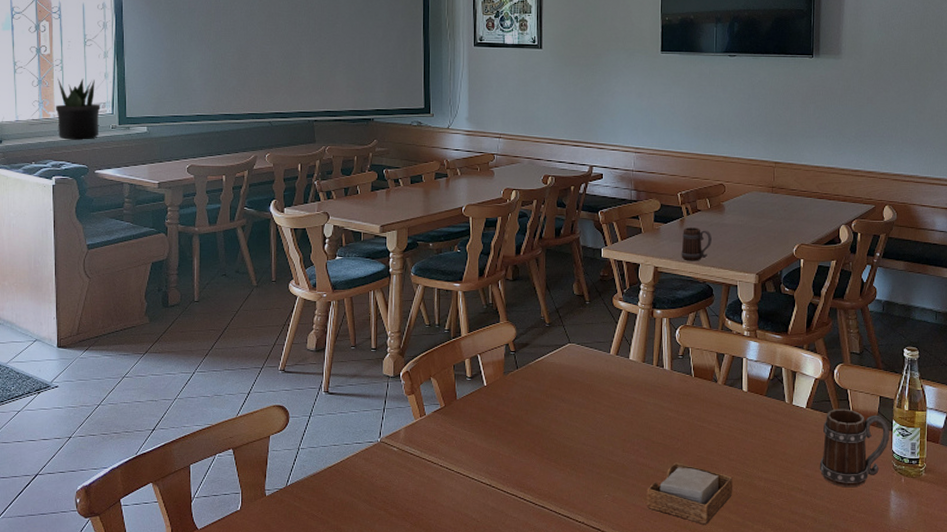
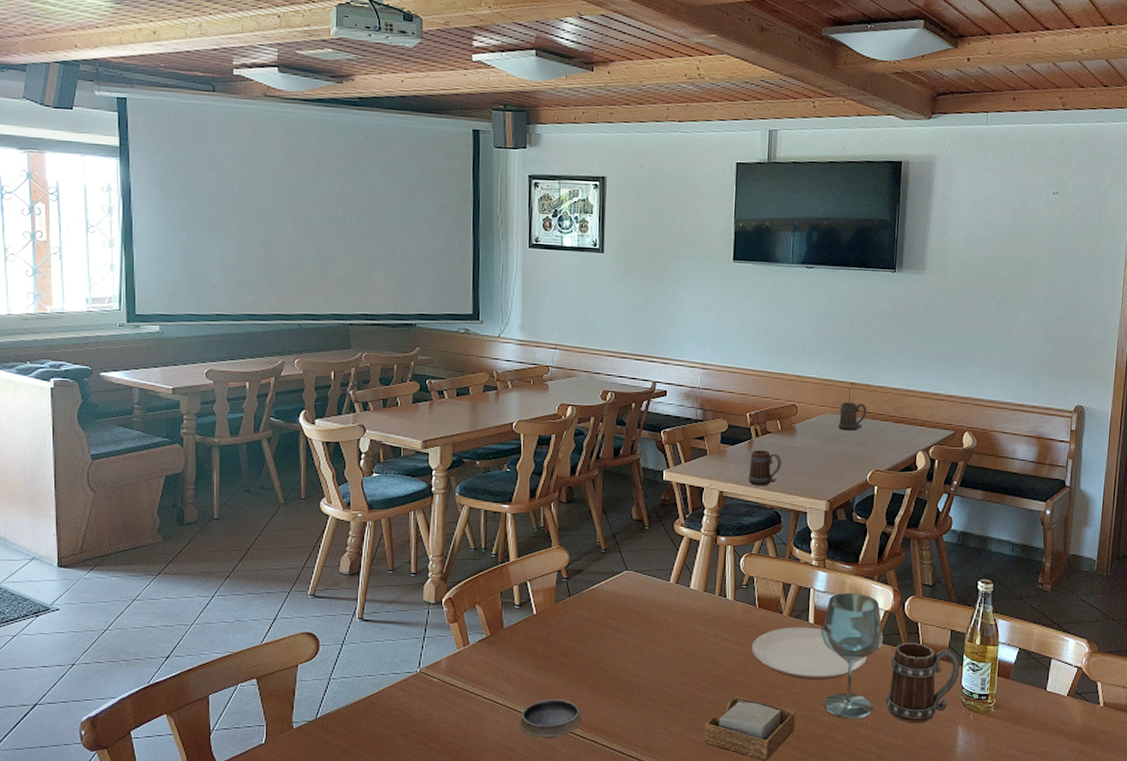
planter: present [55,78,101,139] -> none [53,268,106,338]
ashtray: none [473,467,530,504] -> present [519,699,581,738]
plate: none [689,395,799,446] -> present [751,627,867,680]
wine glass: none [754,362,815,484] -> present [820,593,884,719]
beer mug: none [765,181,791,208] -> present [839,403,867,431]

